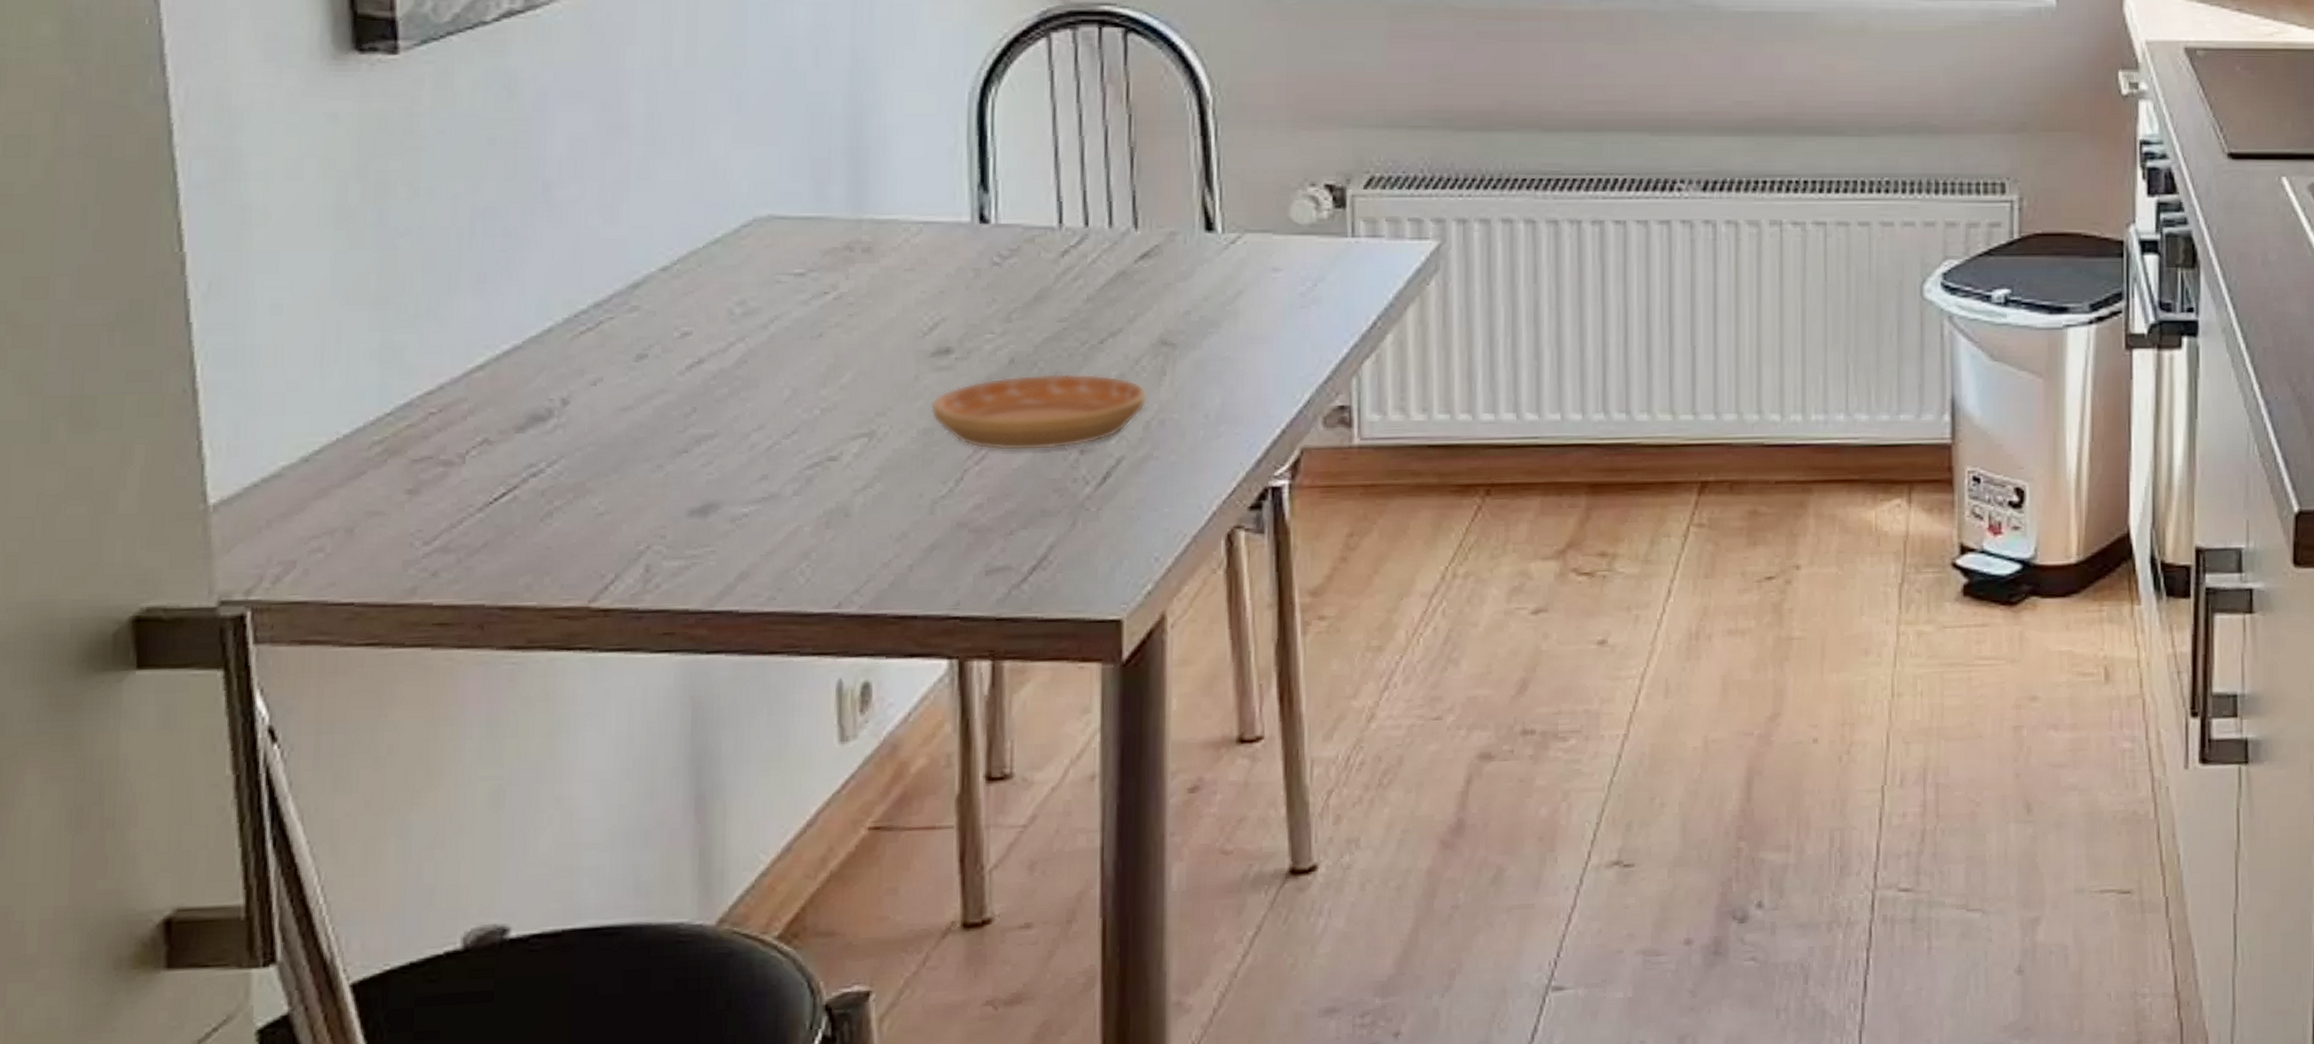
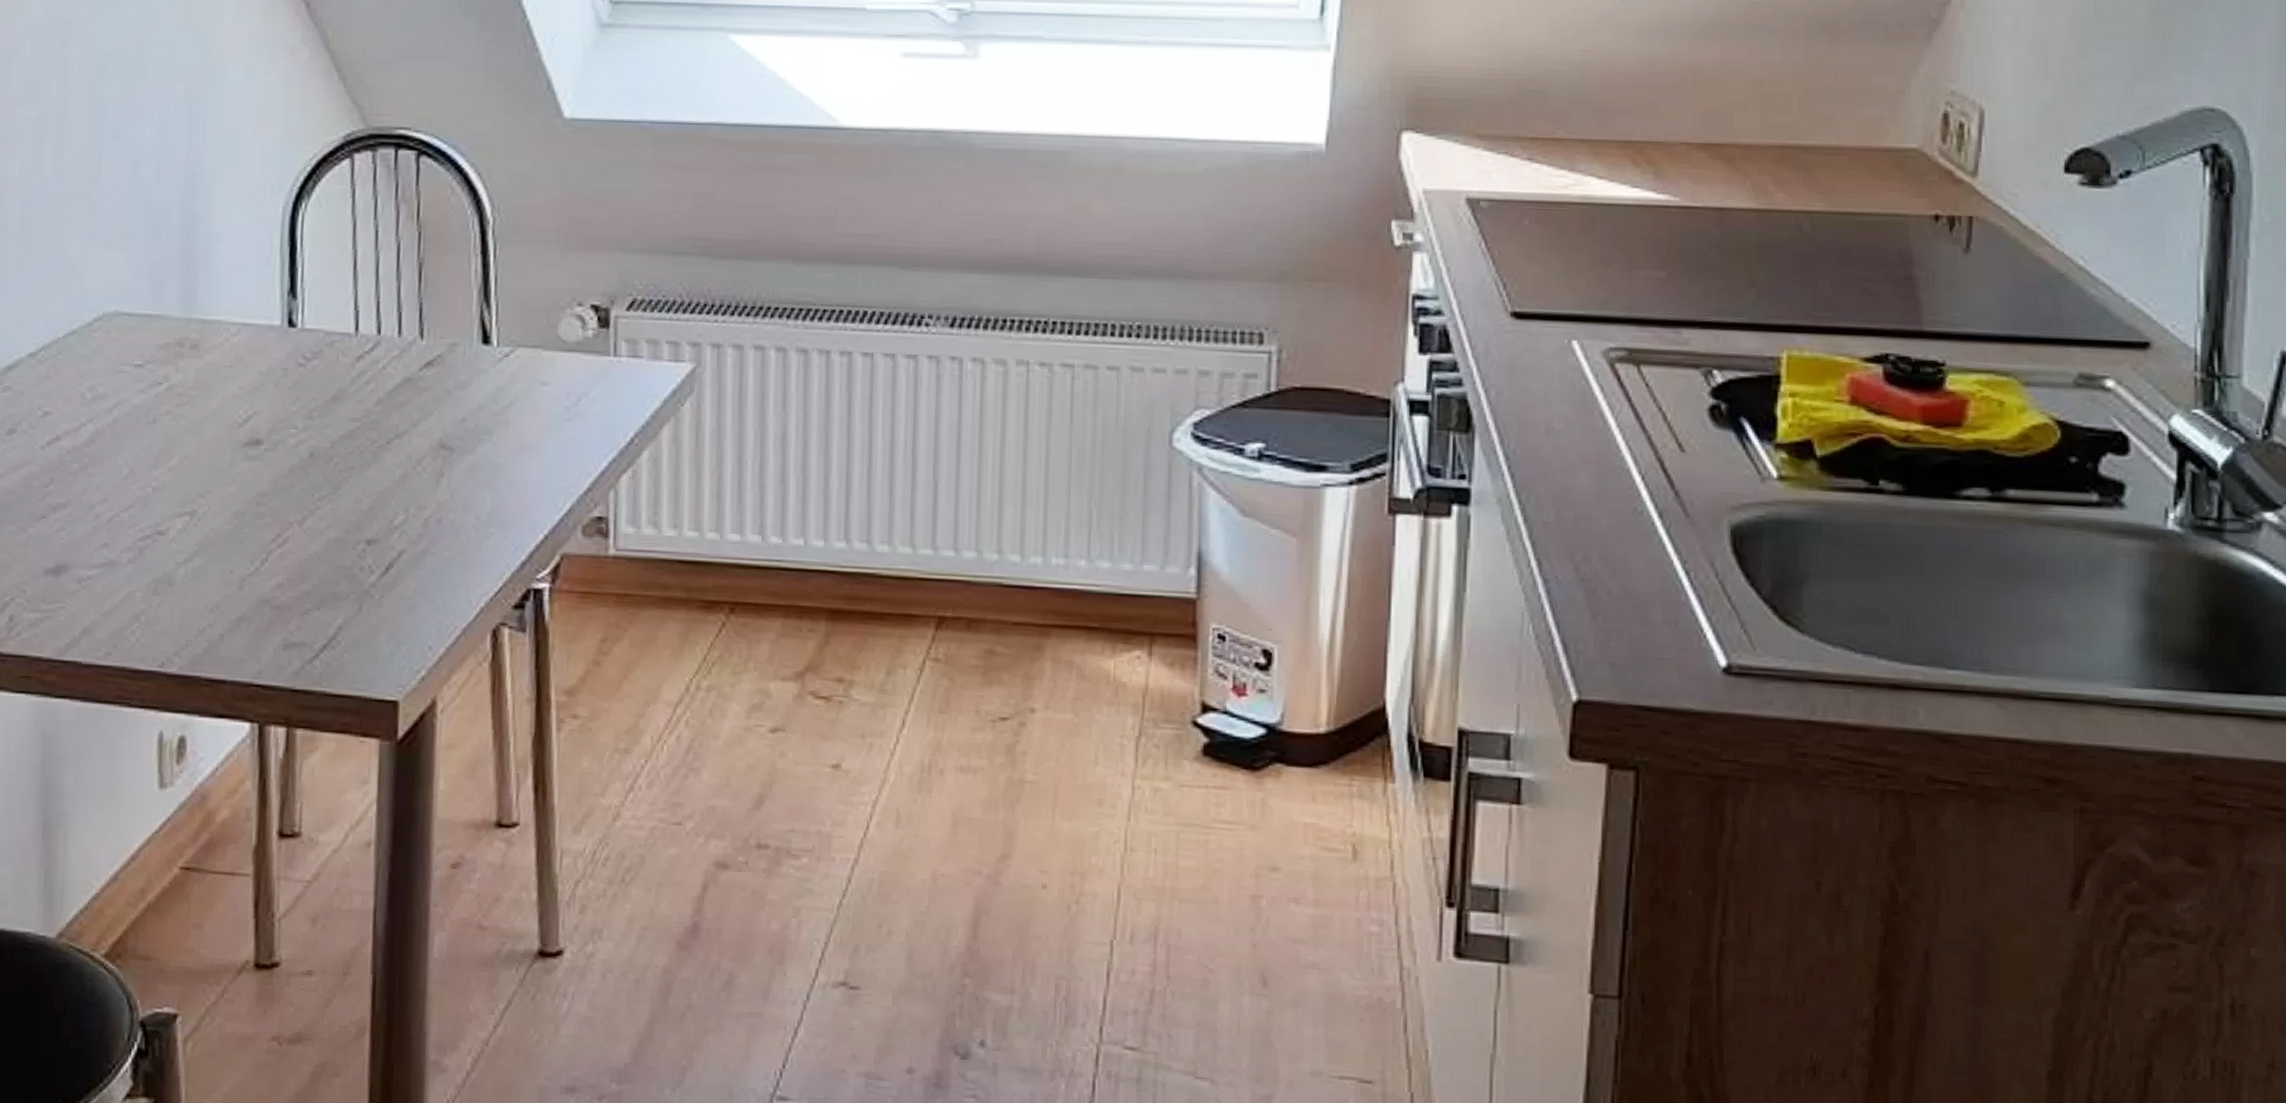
saucer: present [931,373,1147,451] -> none [242,468,427,539]

